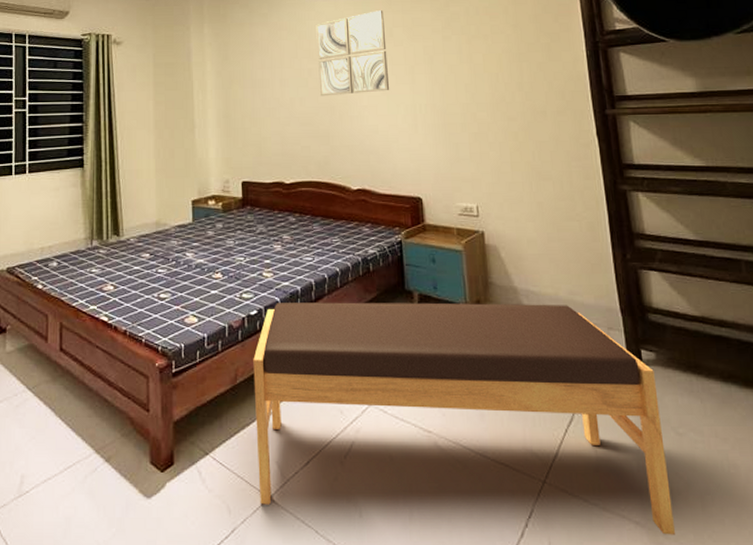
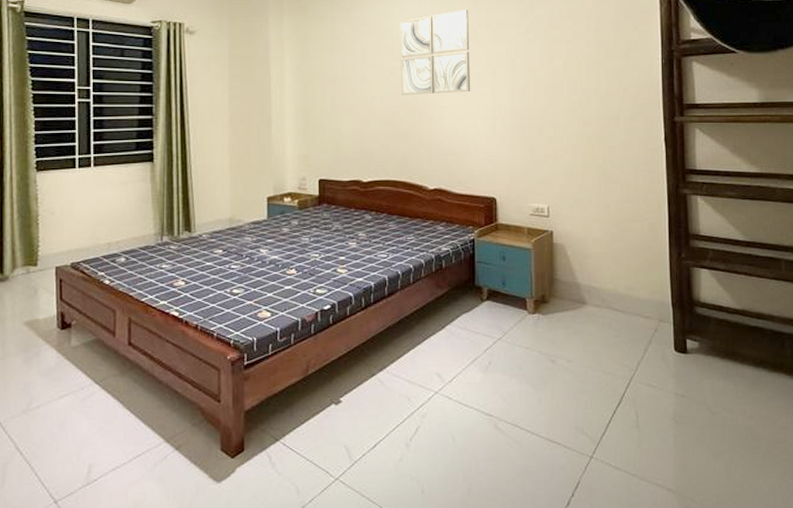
bench: present [253,302,675,535] -> none [325,297,701,499]

